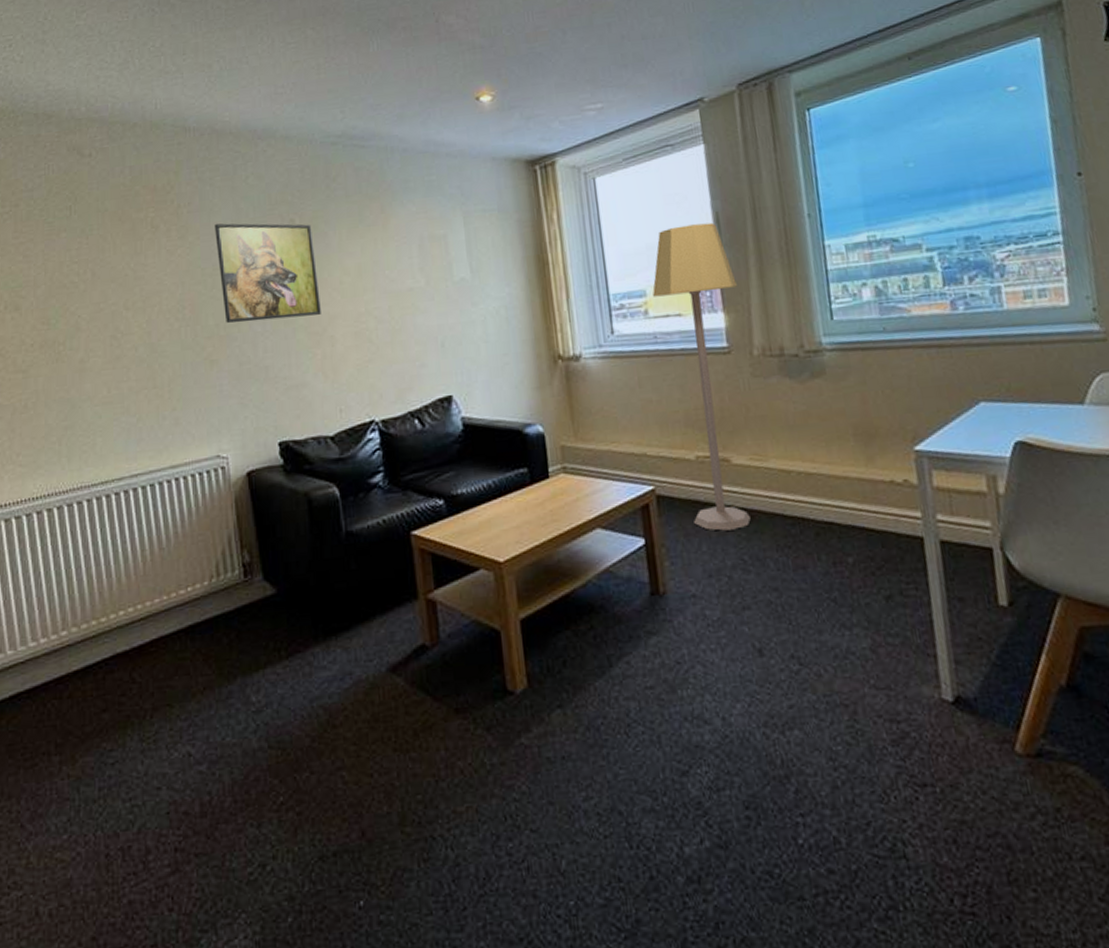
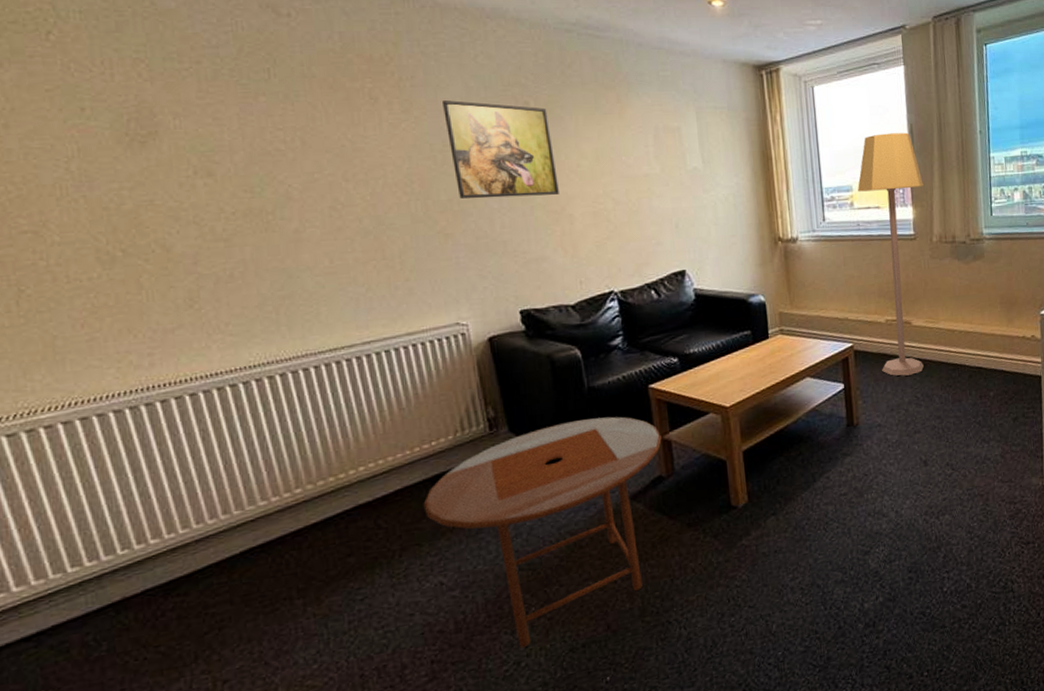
side table: none [176,567,425,846] -> present [423,416,662,648]

